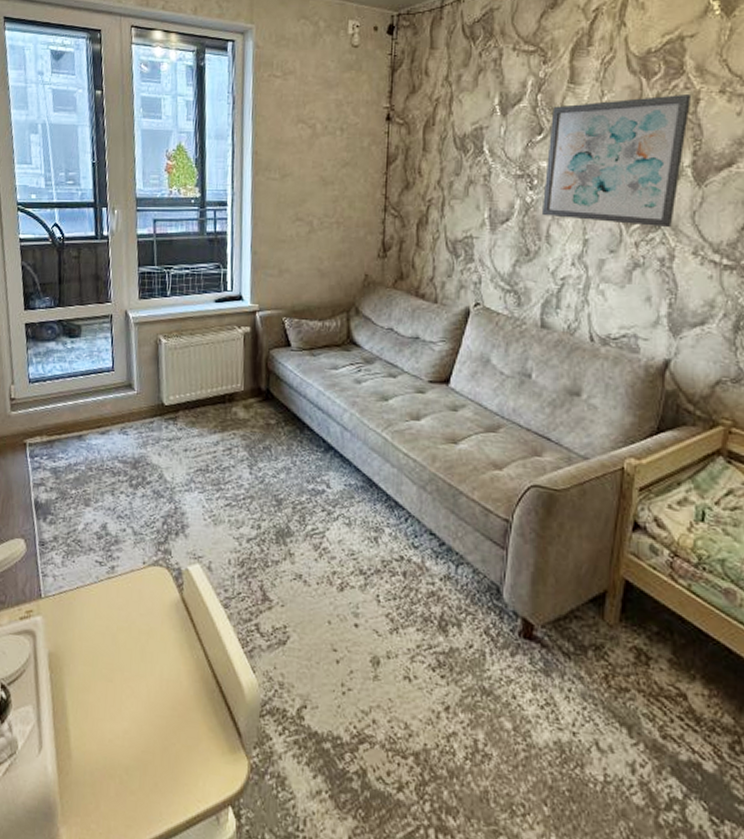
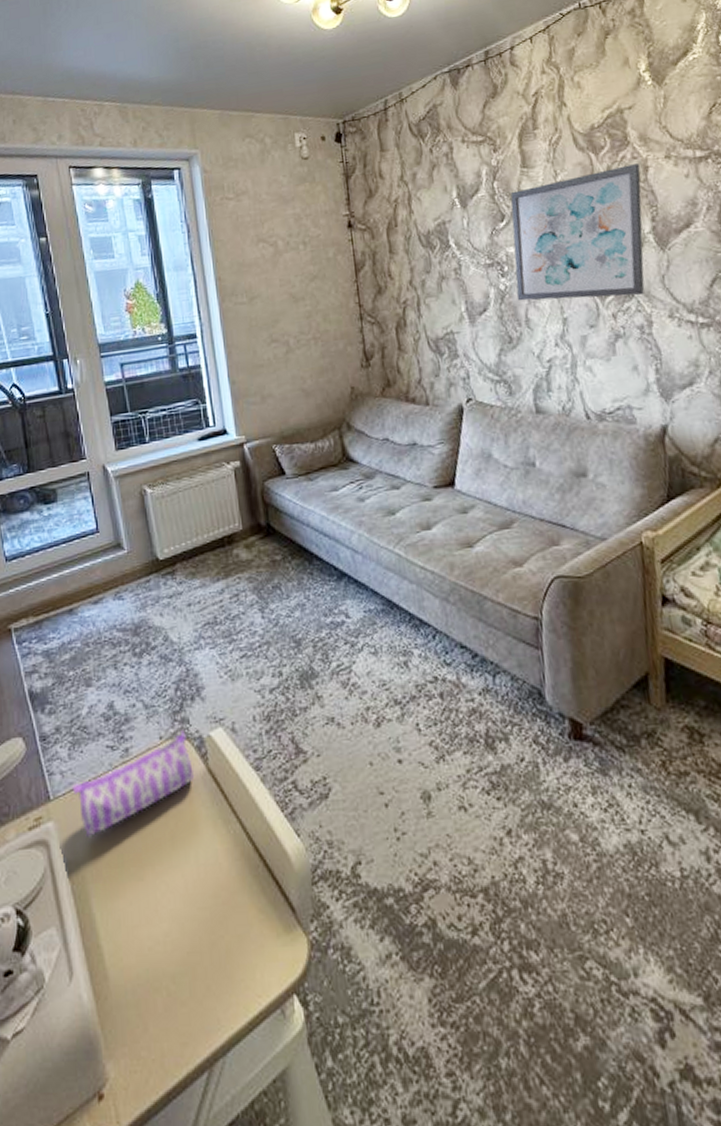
pencil case: none [61,560,170,636] -> present [72,730,195,837]

